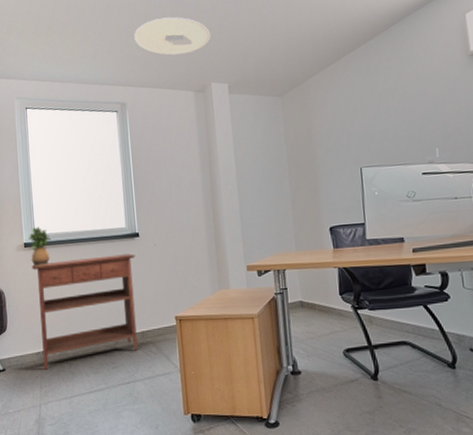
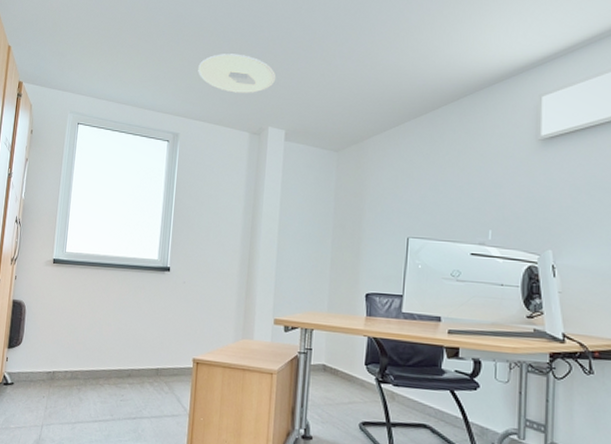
potted plant: present [28,226,52,267] -> none [57,244,82,285]
console table: present [31,254,138,371] -> none [52,282,163,392]

